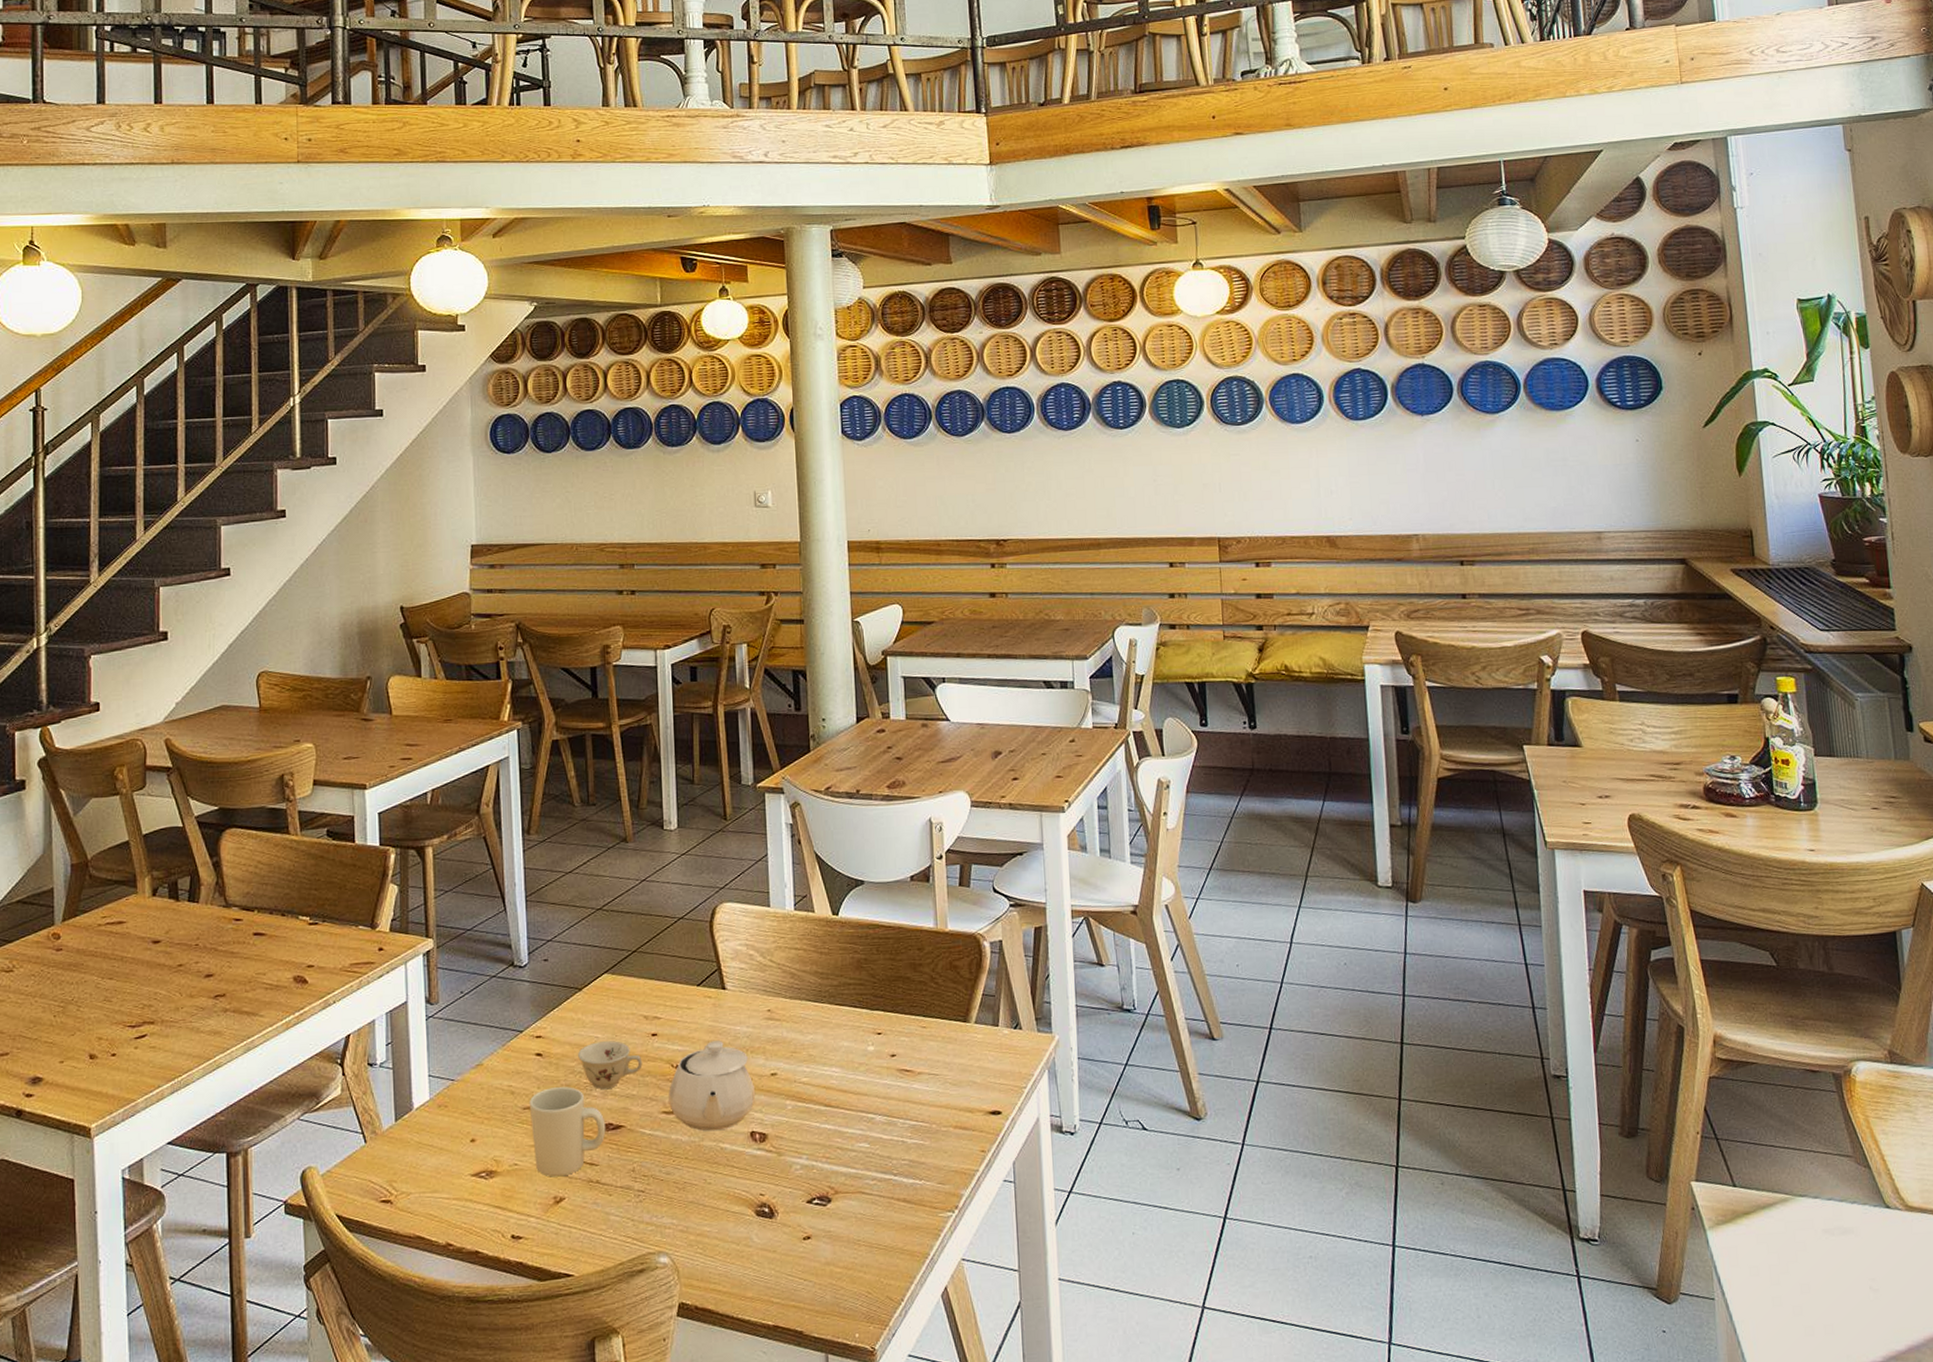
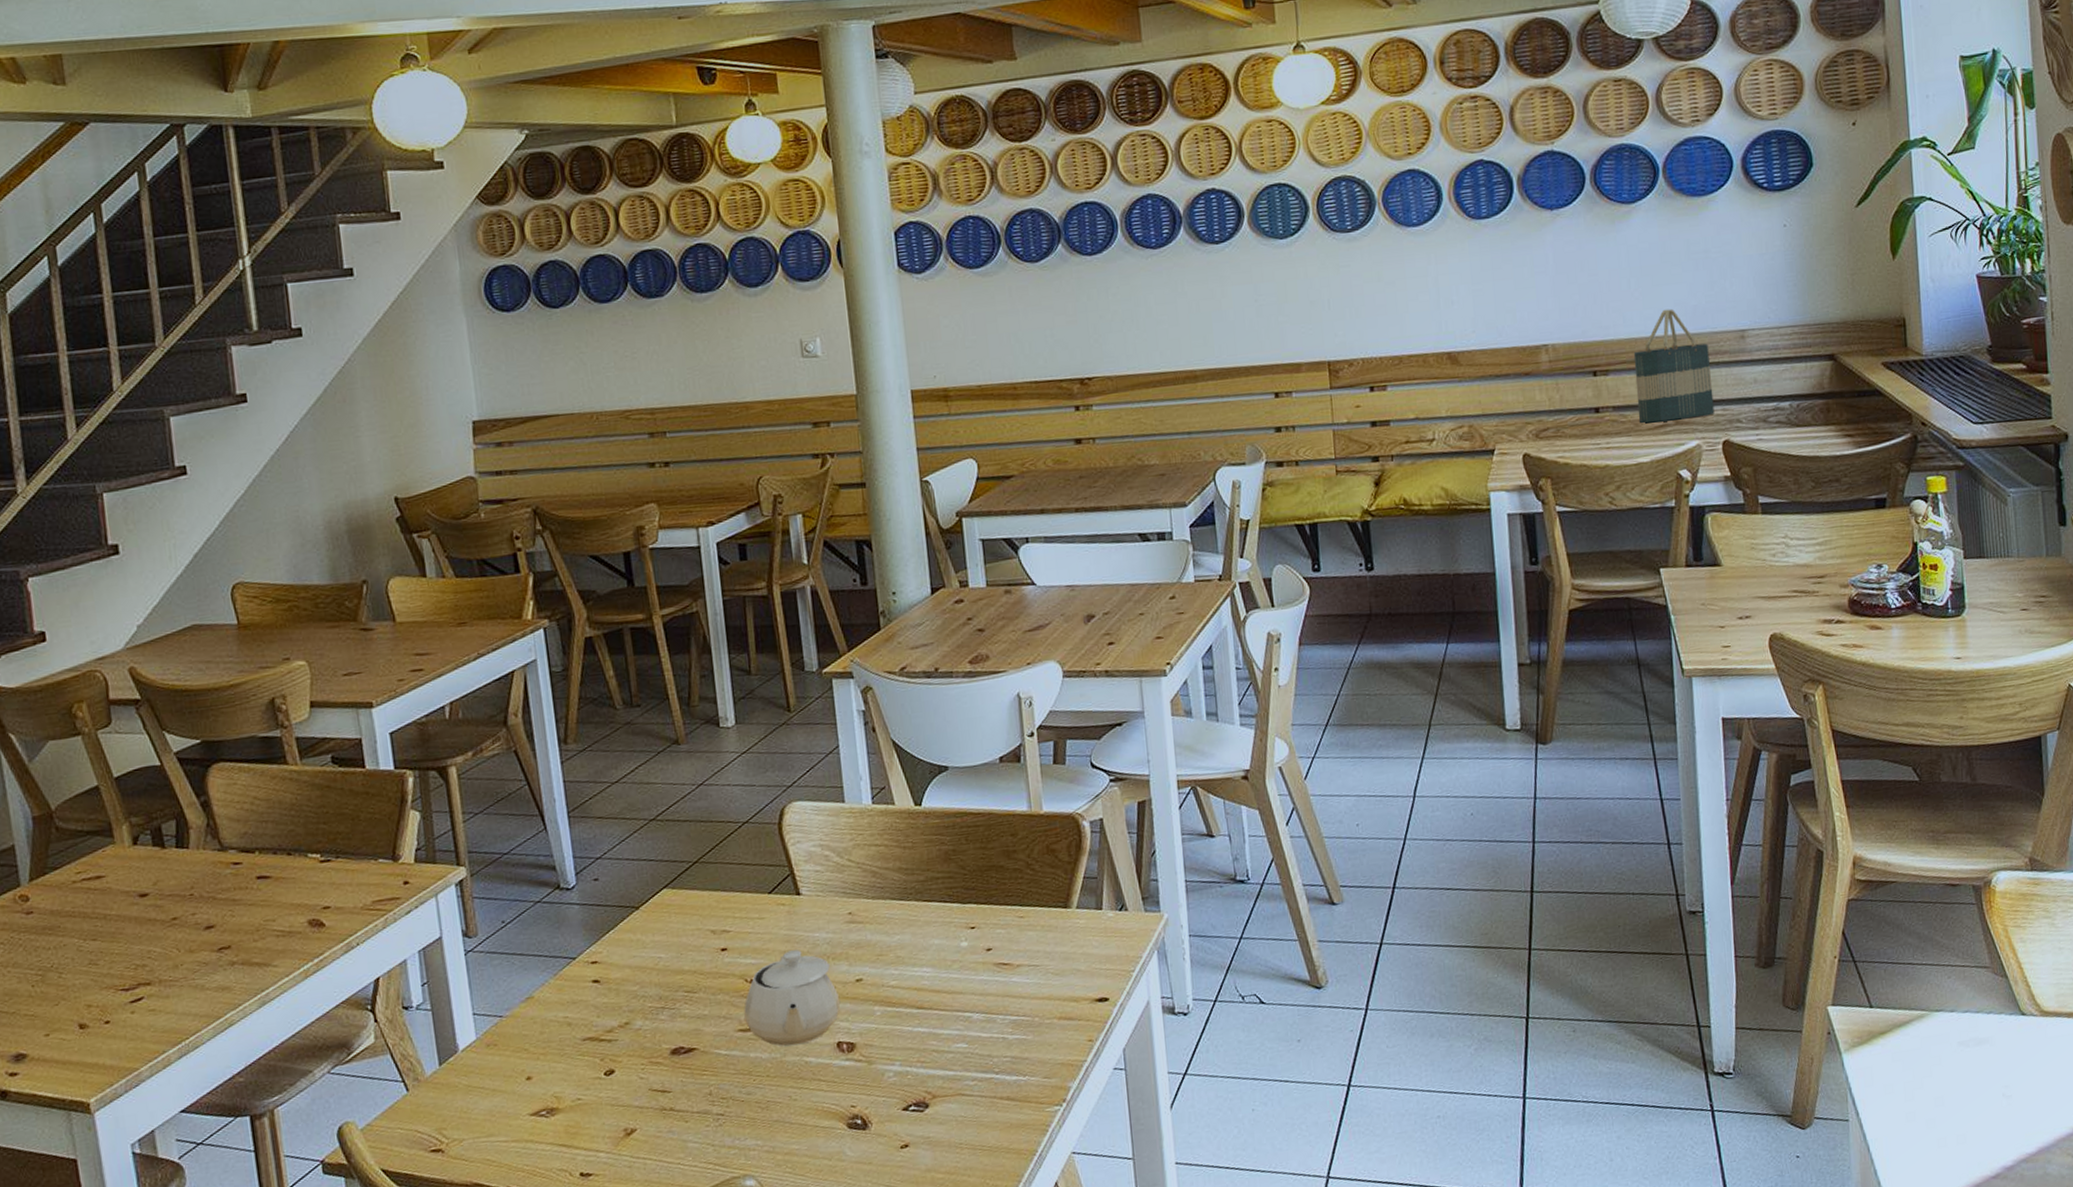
mug: present [529,1087,606,1177] -> none [588,1012,677,1109]
teacup: present [578,1041,643,1089] -> none [640,959,713,1012]
tote bag: none [1497,509,1574,611] -> present [1633,308,1715,424]

